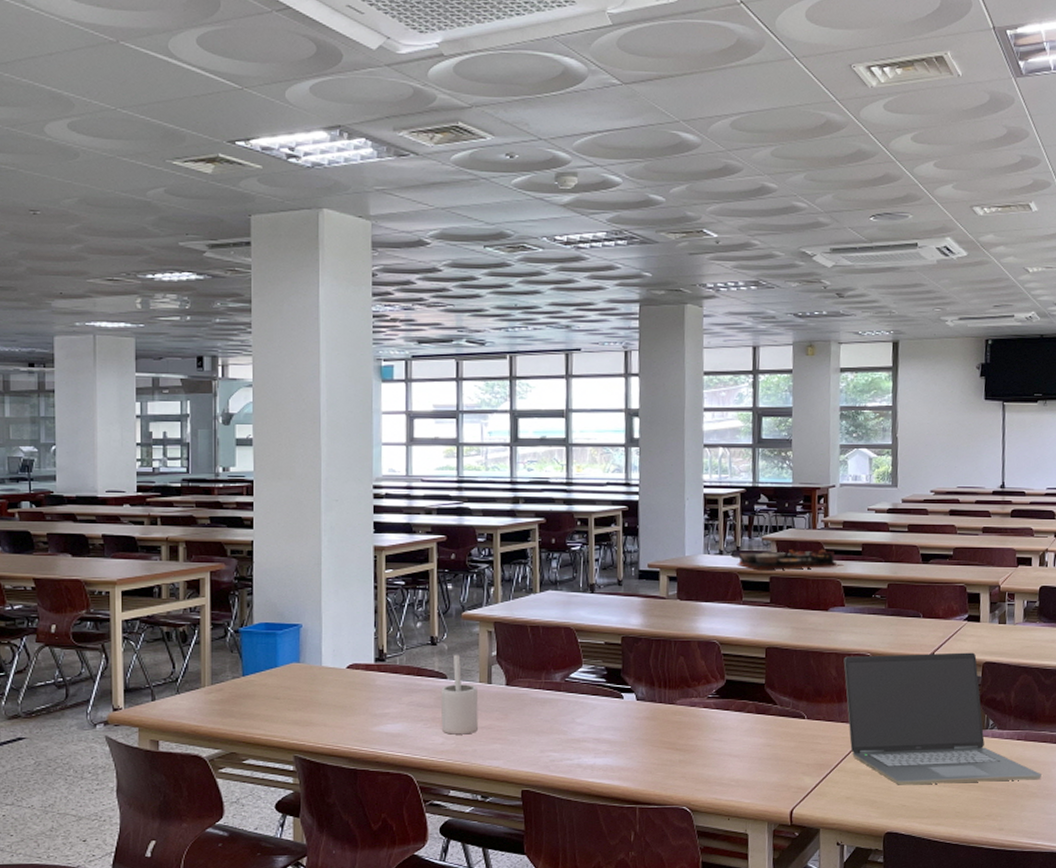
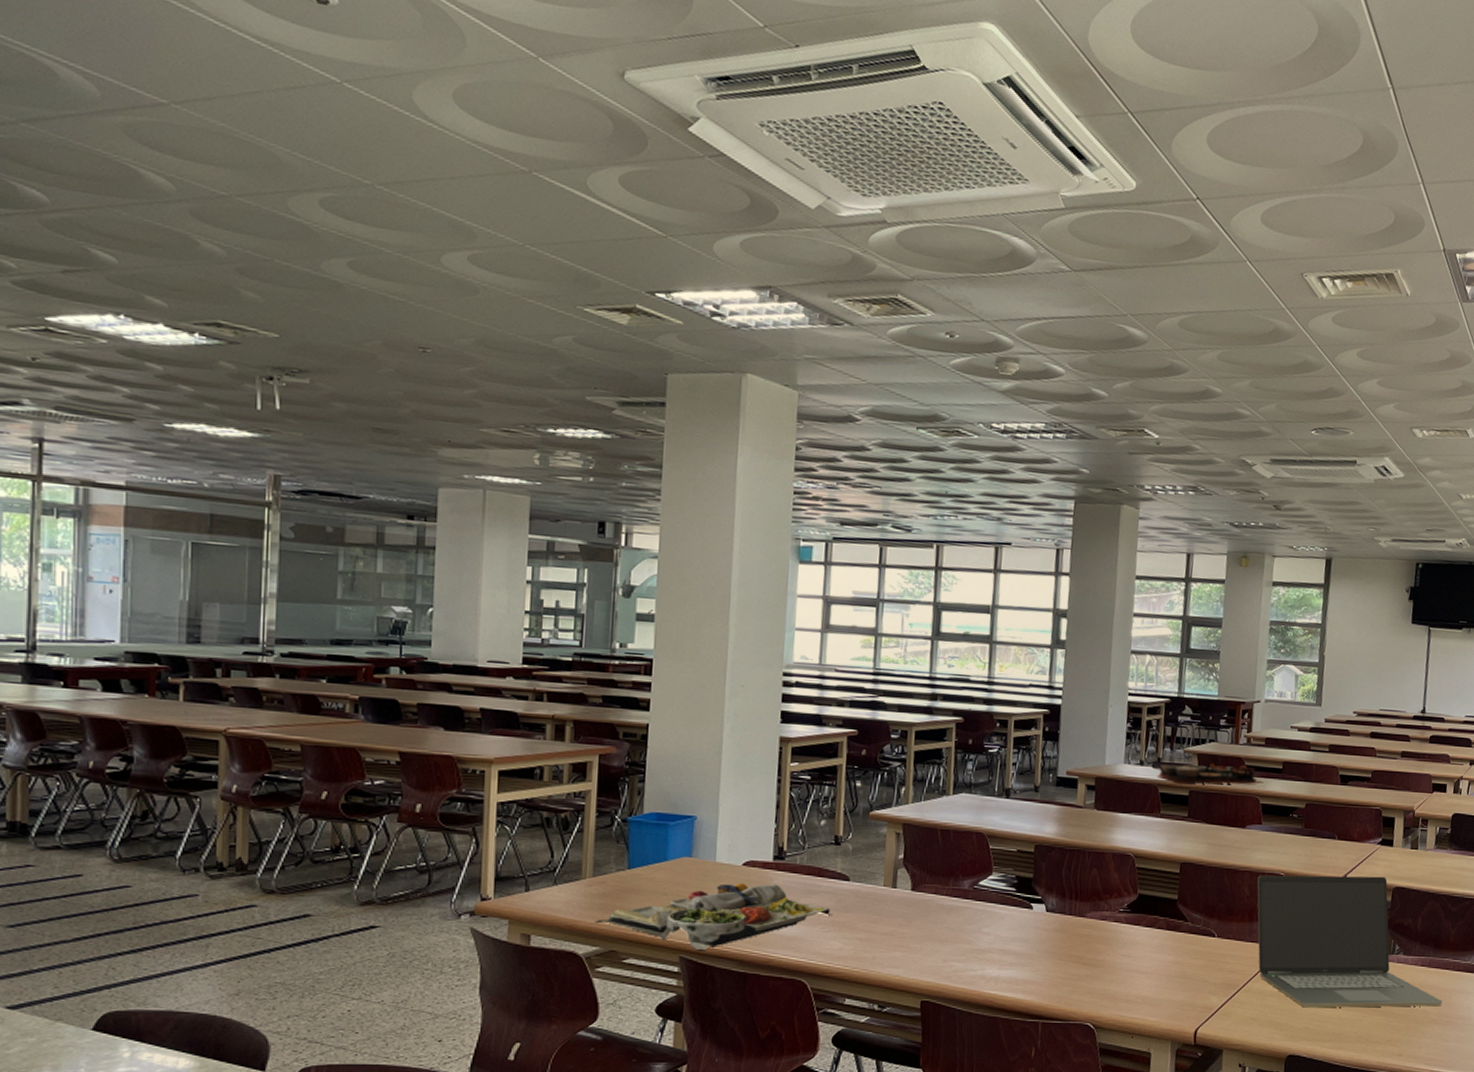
food tray: none [216,685,433,749] -> present [595,883,833,950]
straw: present [440,655,478,735] -> none [840,856,881,940]

